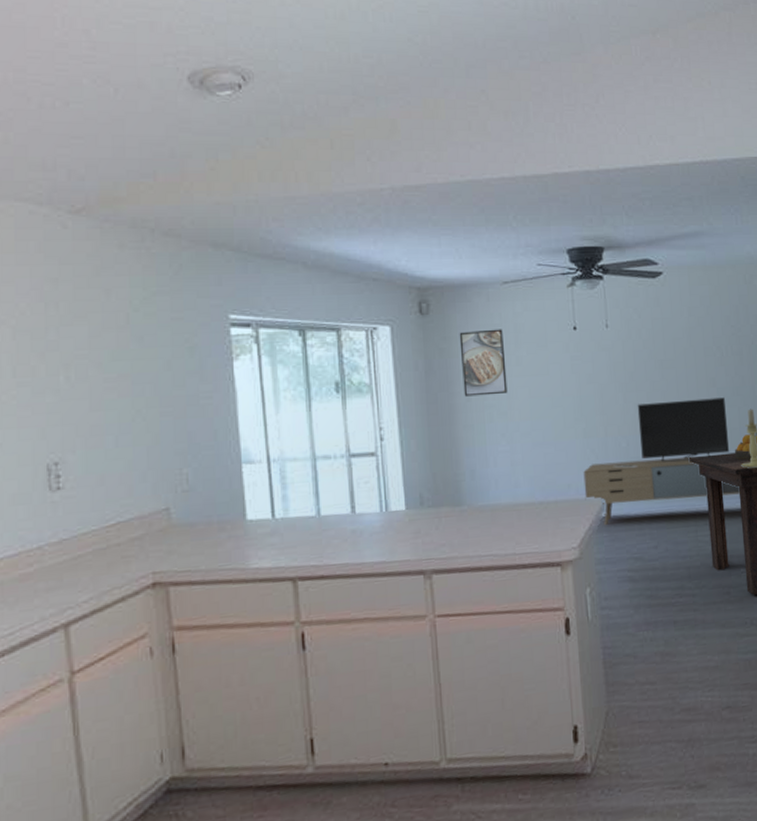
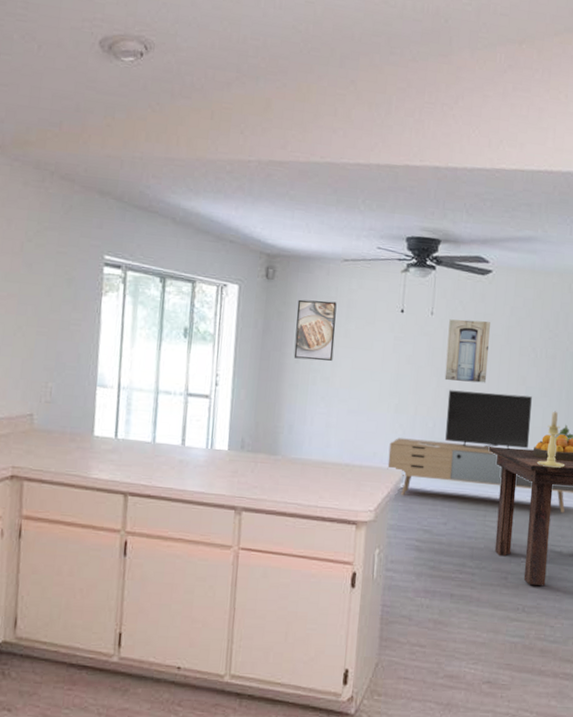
wall art: none [626,325,675,395] -> present [444,319,490,383]

